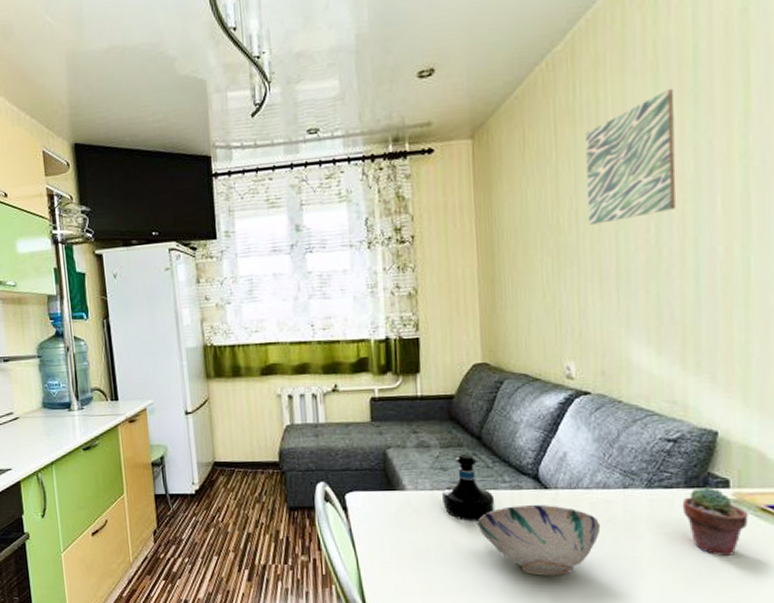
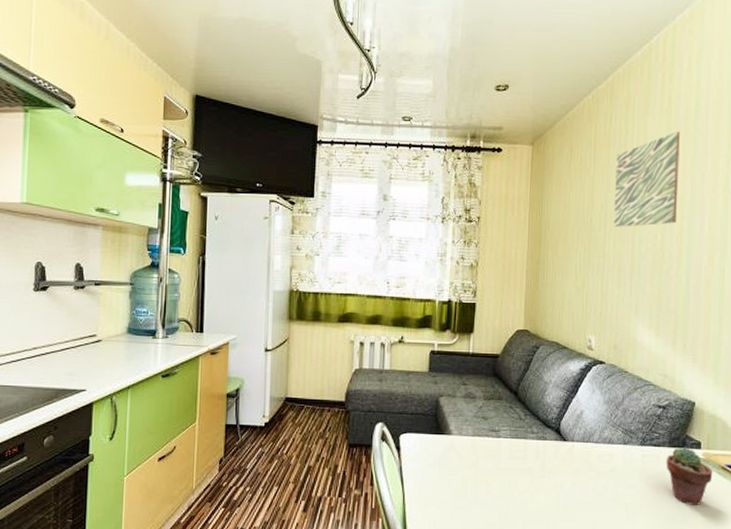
tequila bottle: present [442,453,496,522] -> none [481,405,524,466]
bowl: present [478,504,601,576] -> none [508,453,604,517]

